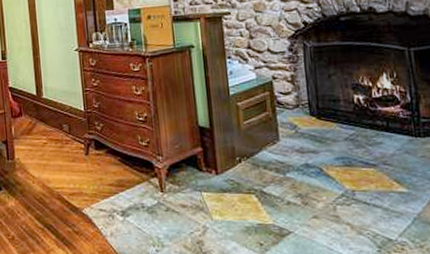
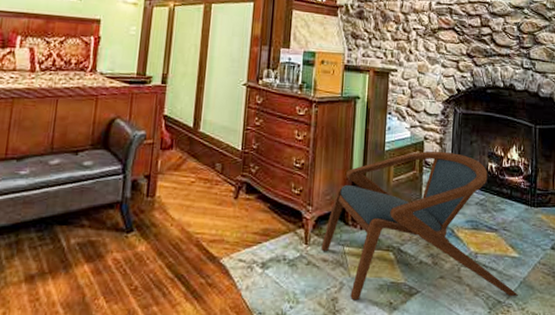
armchair: none [178,89,413,243] -> present [321,151,518,301]

